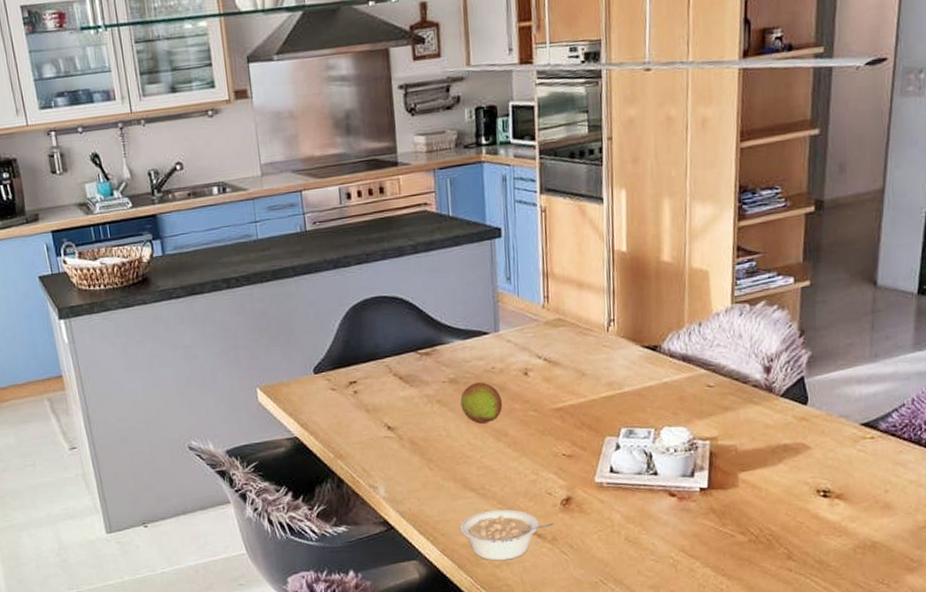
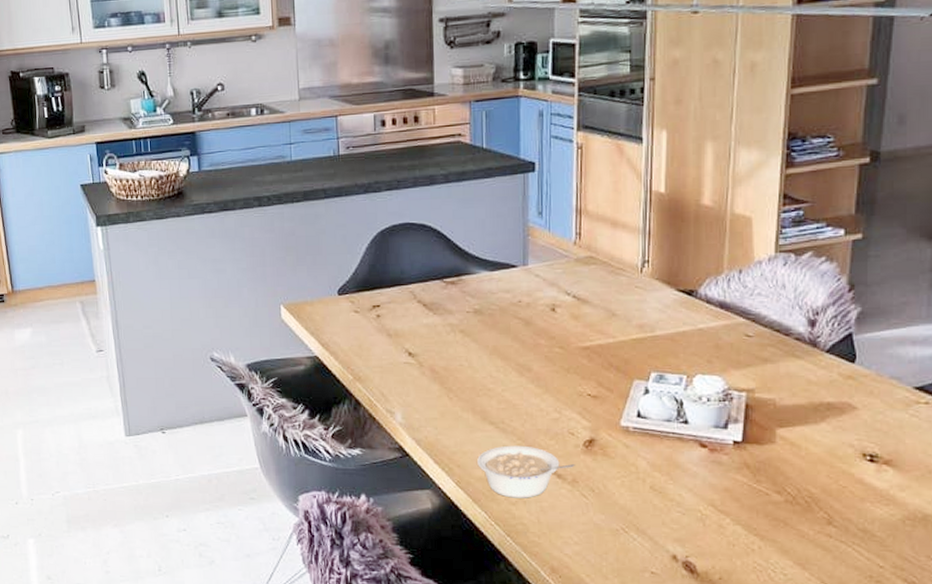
fruit: present [460,382,503,424] -> none [484,315,528,357]

